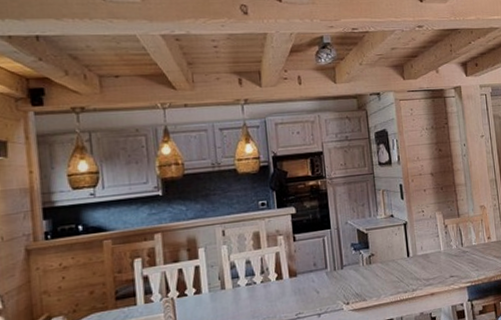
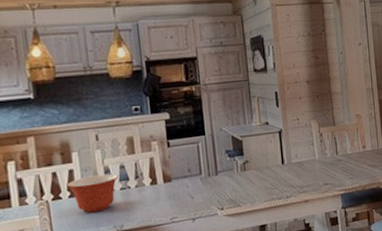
mixing bowl: none [192,269,244,310] -> present [66,173,118,213]

